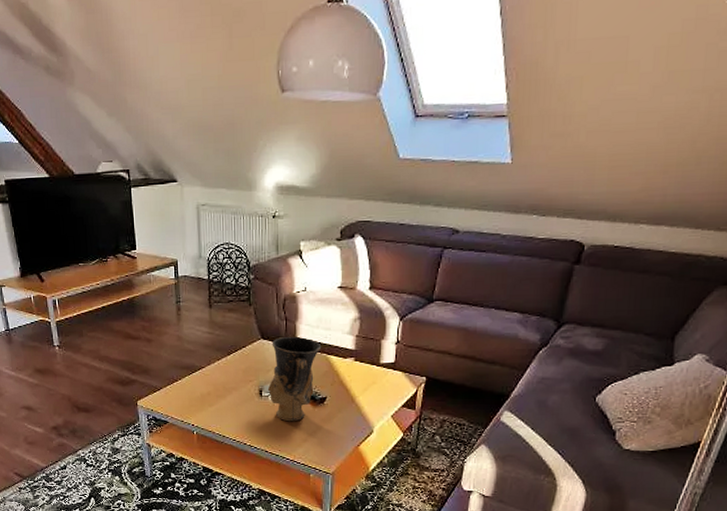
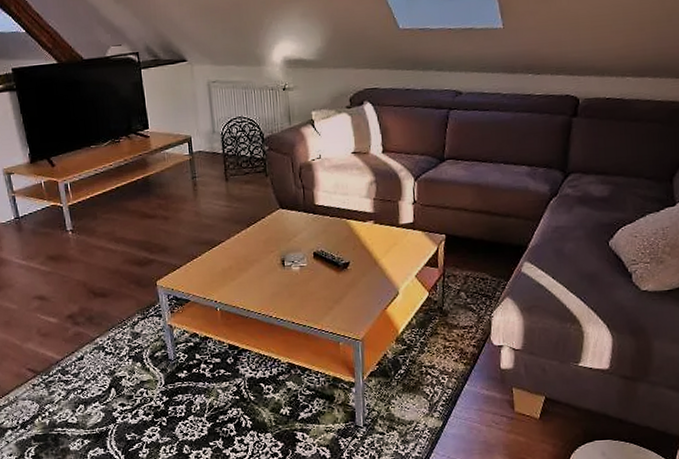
vase: present [267,336,322,422] -> none [289,203,341,290]

